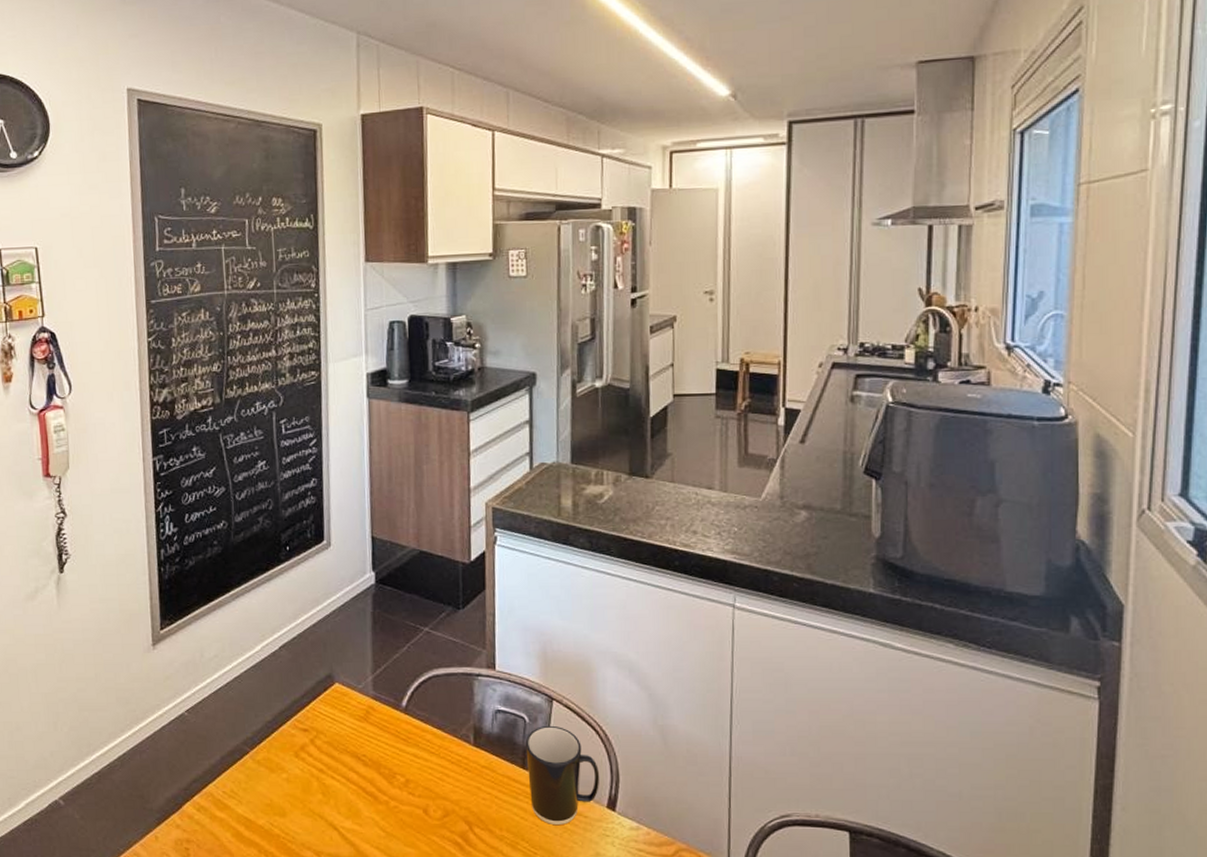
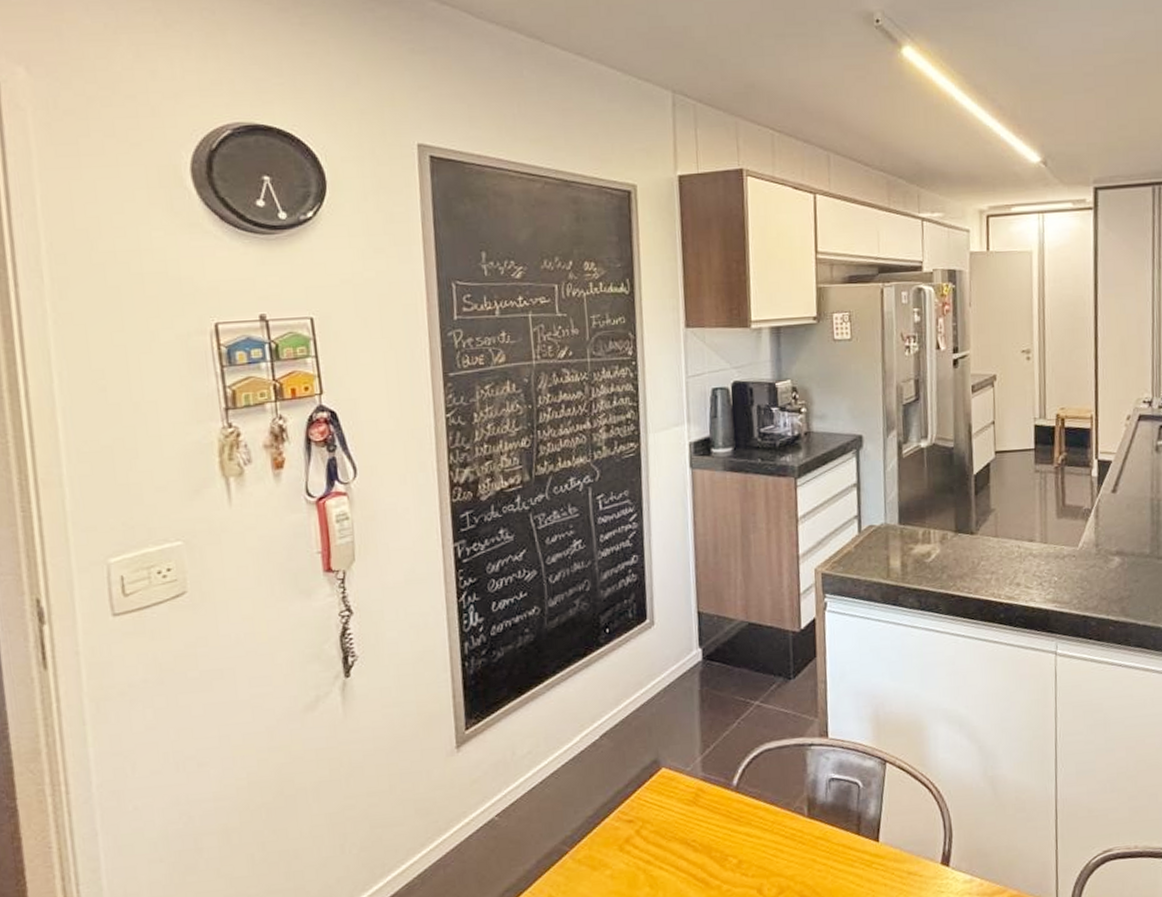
mug: present [525,725,600,826] -> none [859,788,934,889]

